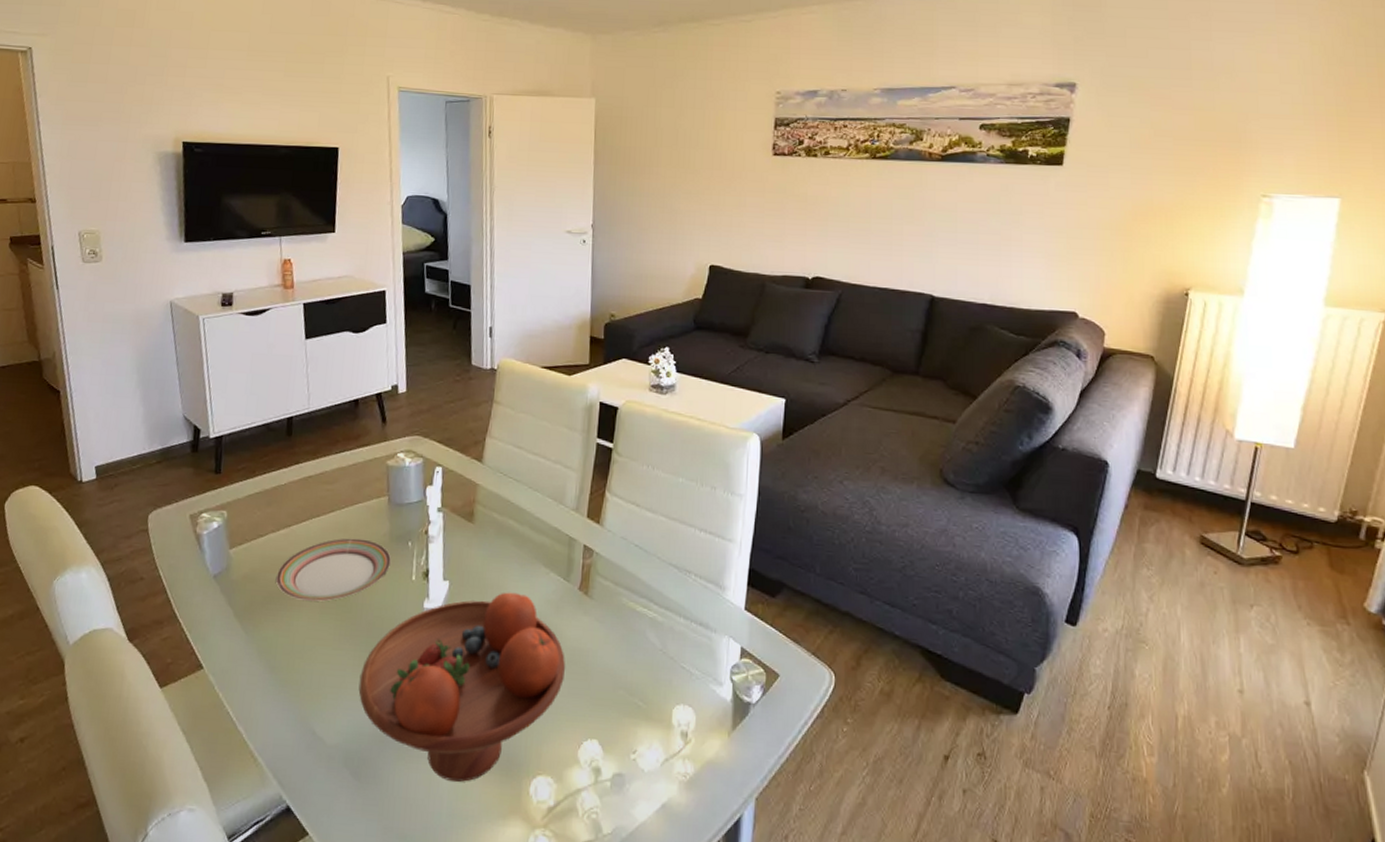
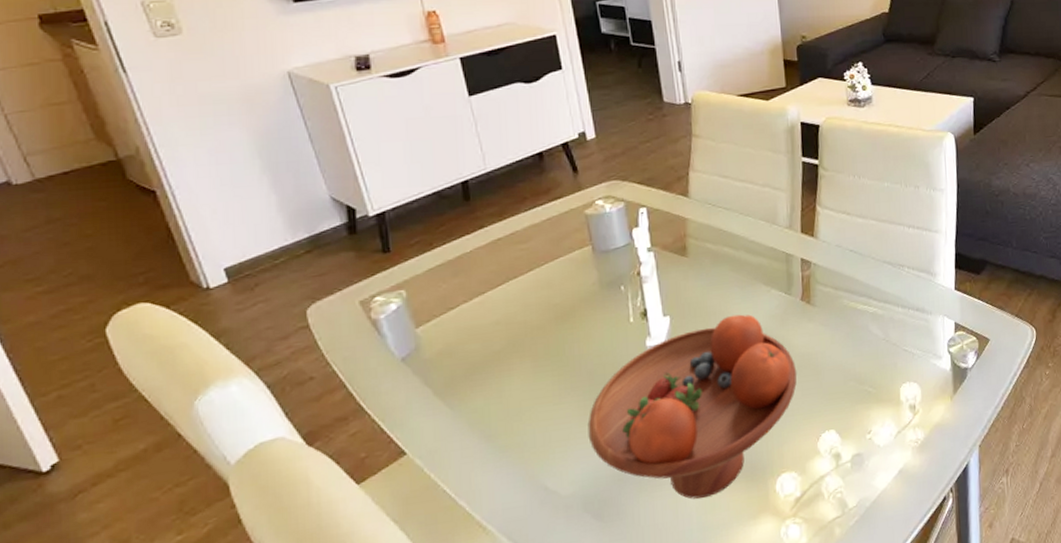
plate: present [275,538,391,602] -> none [476,291,604,365]

